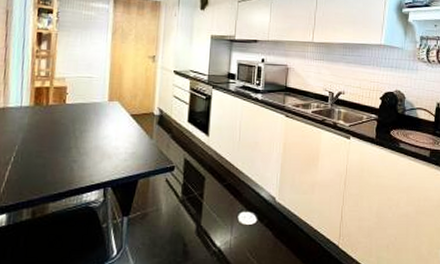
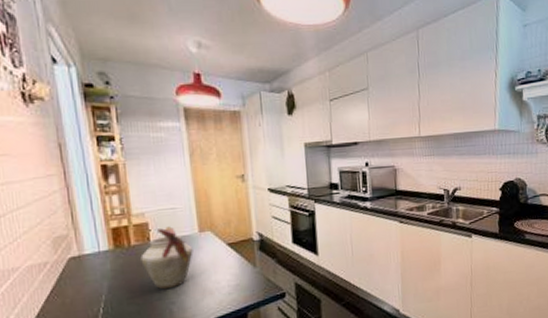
vase: none [54,92,101,148] -> present [140,226,193,290]

